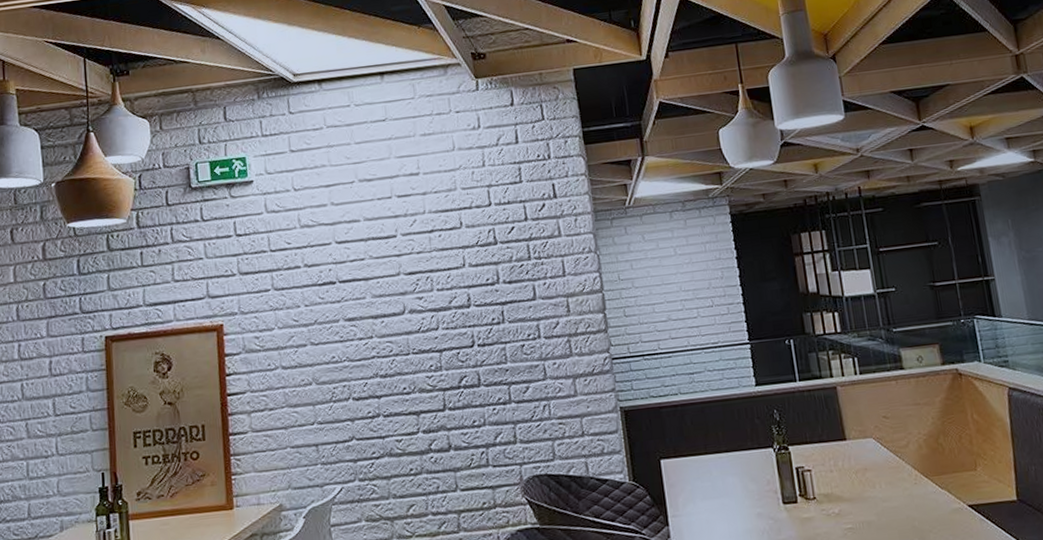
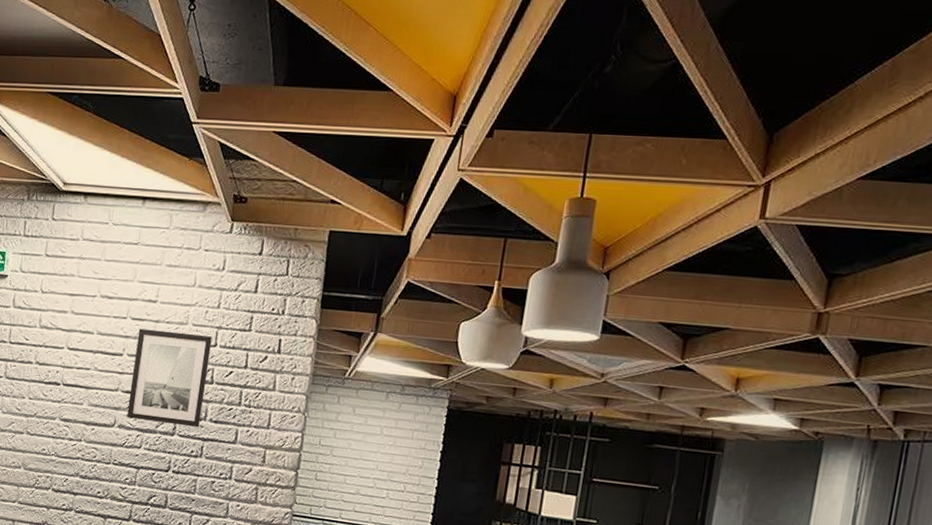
wall art: none [407,196,494,301] -> present [126,328,212,428]

